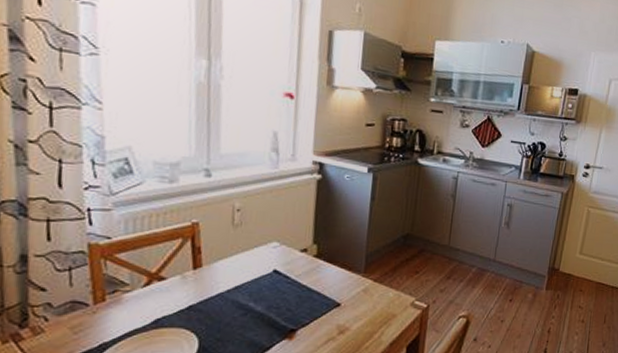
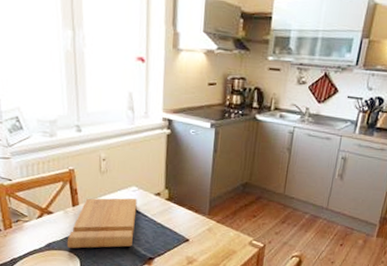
cutting board: none [181,256,278,324] -> present [66,198,137,249]

